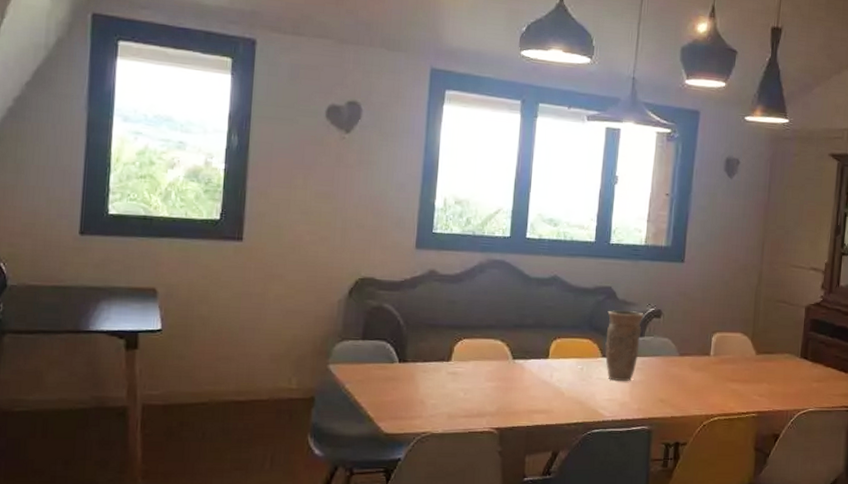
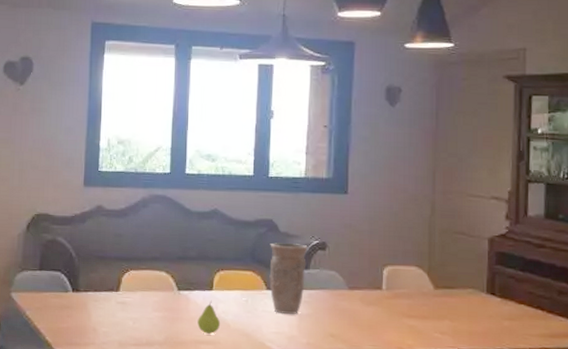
fruit: none [531,368,555,403] -> present [197,300,221,334]

